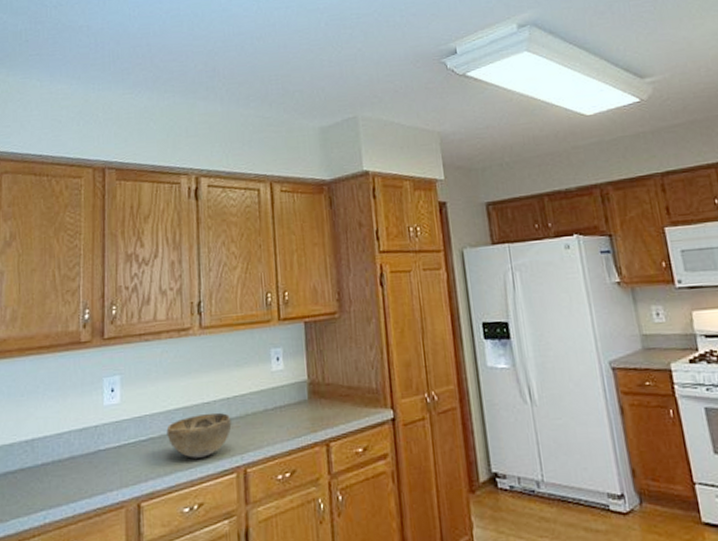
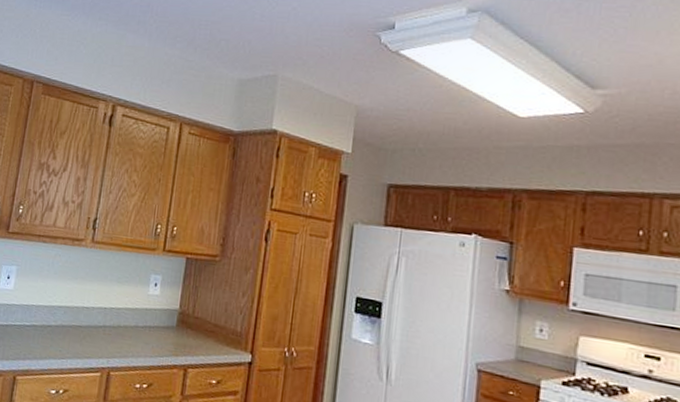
decorative bowl: present [166,412,232,458] -> none [47,315,105,353]

